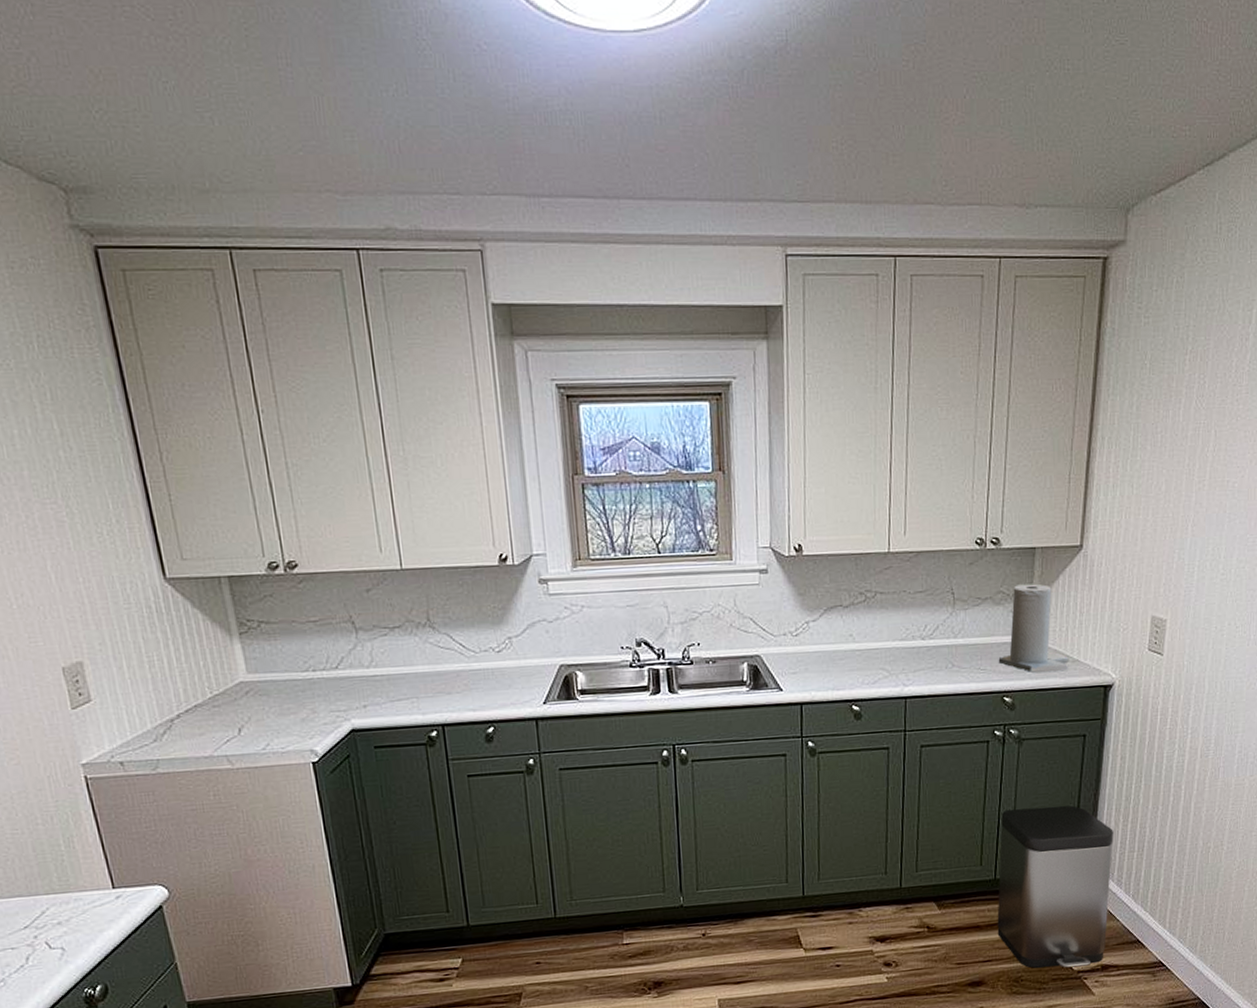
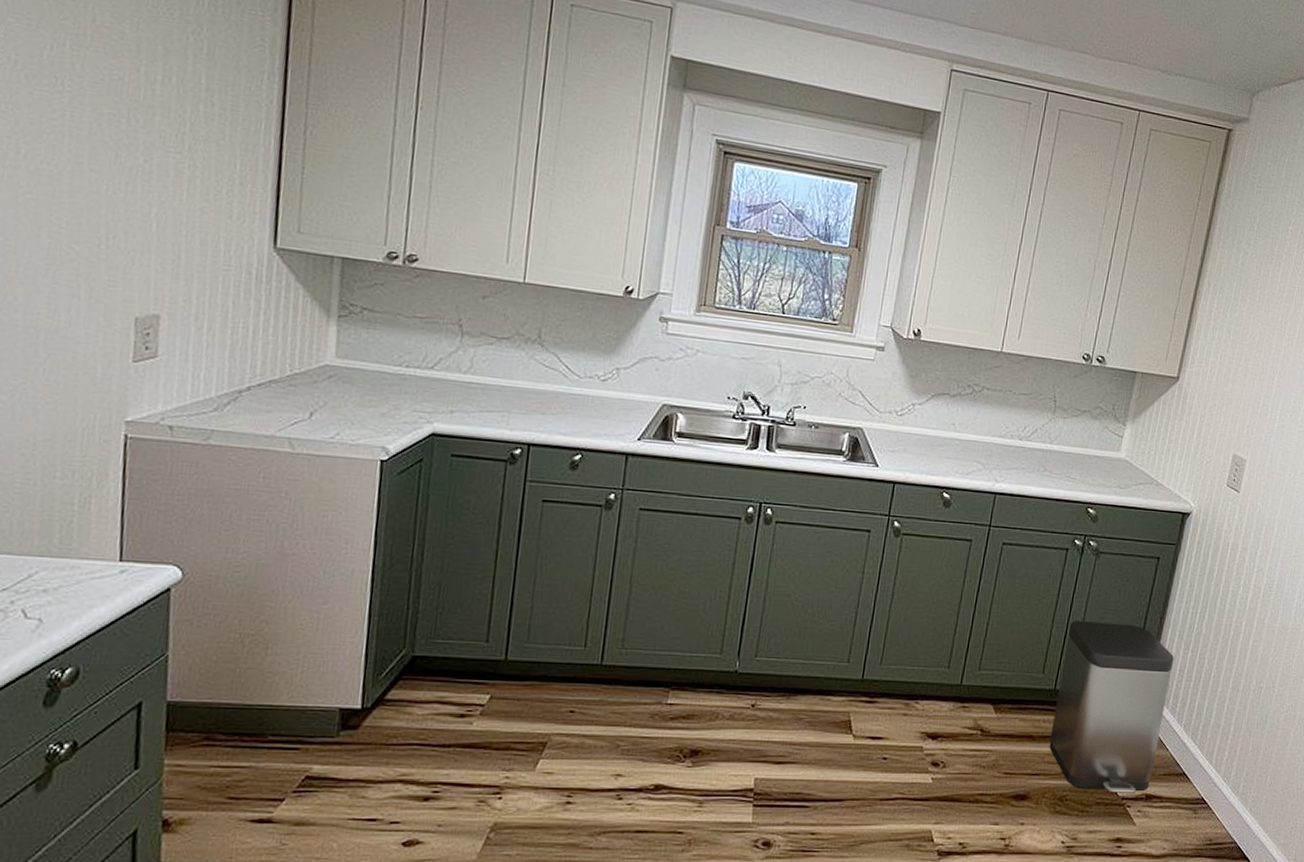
paper towel: present [998,583,1069,673] -> none [1088,403,1154,493]

